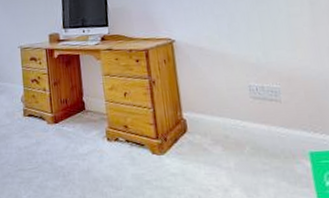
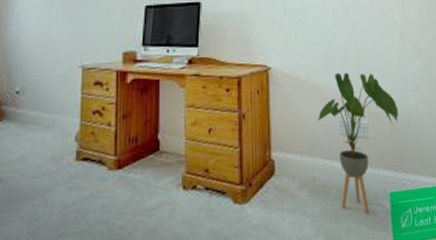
house plant: none [224,41,314,170] -> present [317,72,399,214]

